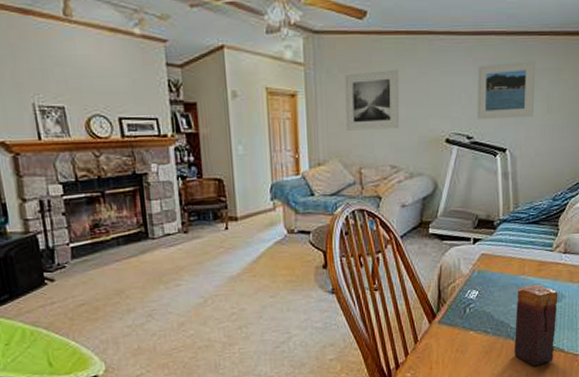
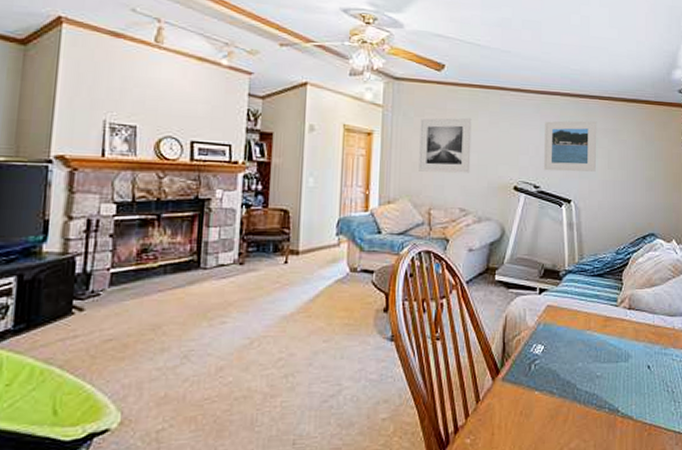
candle: present [514,284,559,366] -> none [581,341,625,435]

